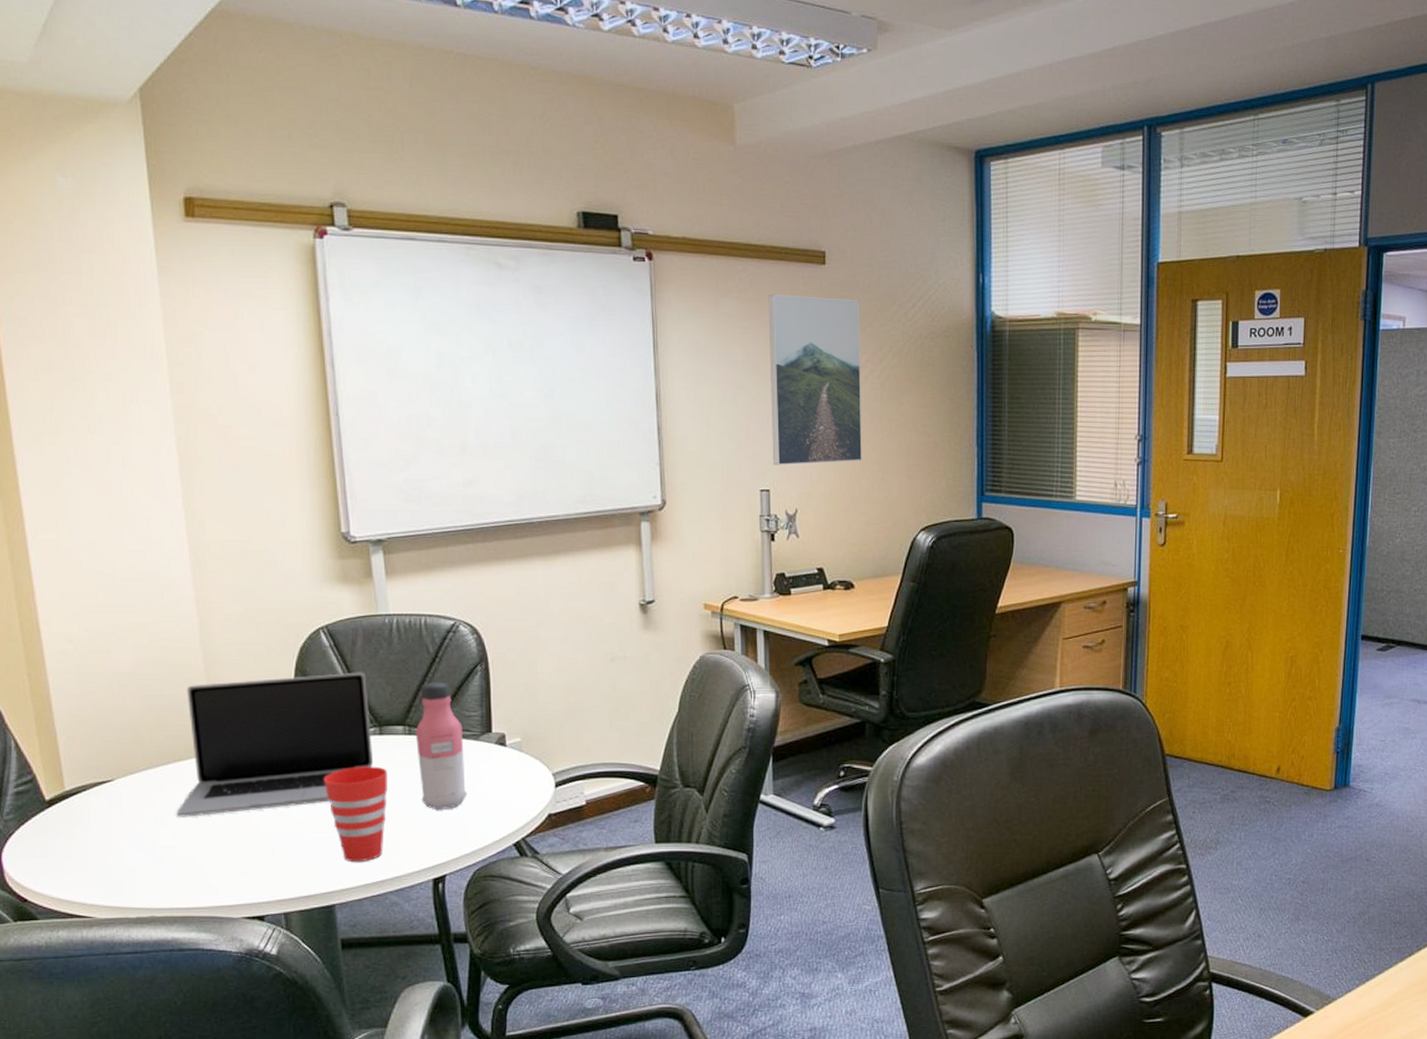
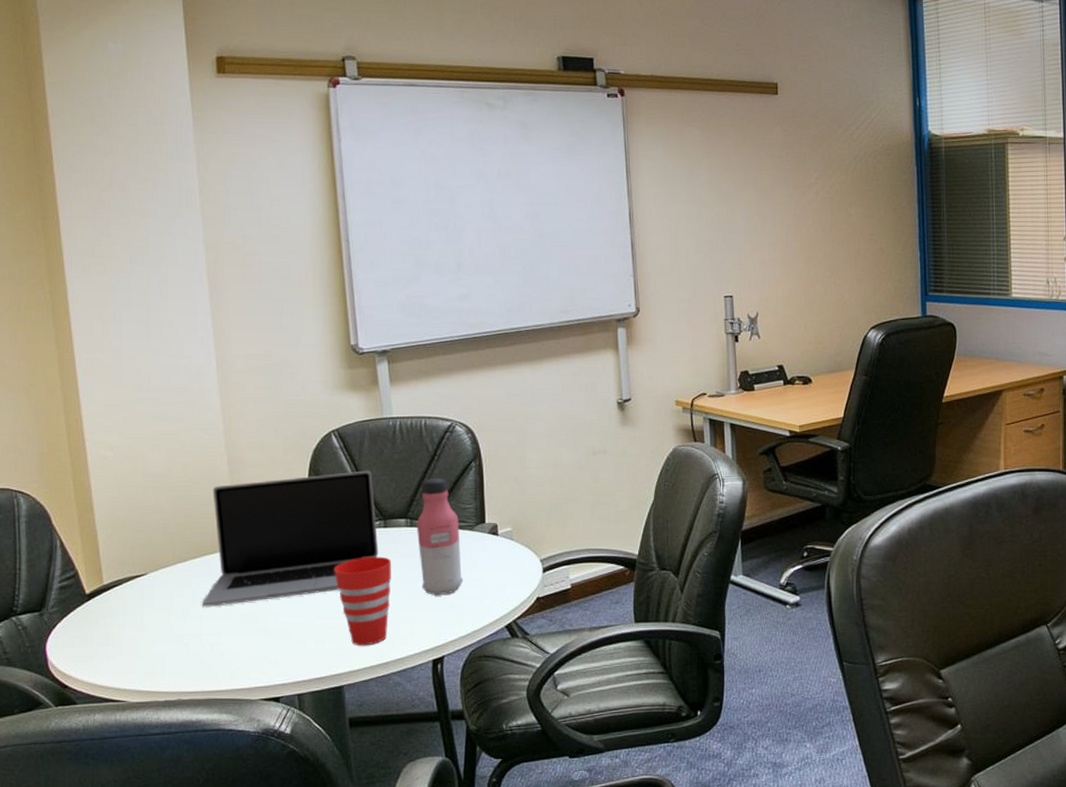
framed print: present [768,294,863,466] -> none [727,122,817,274]

